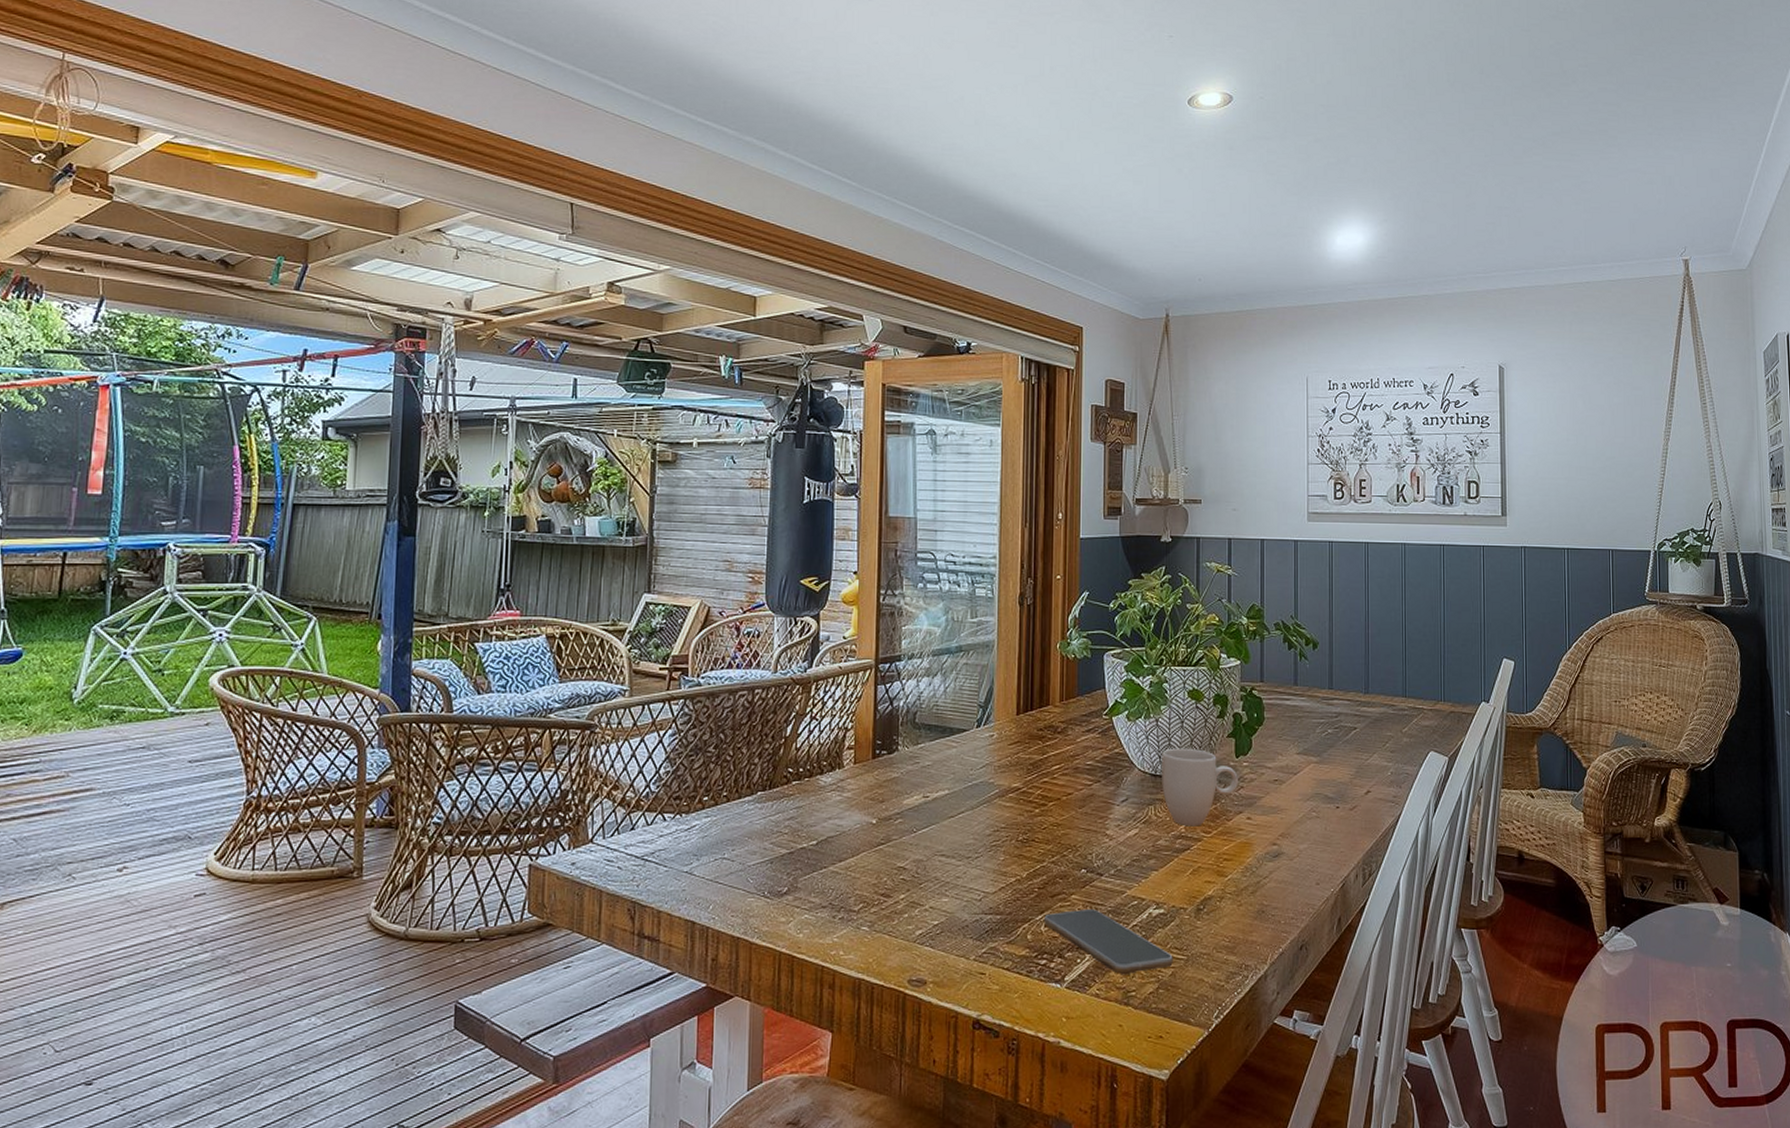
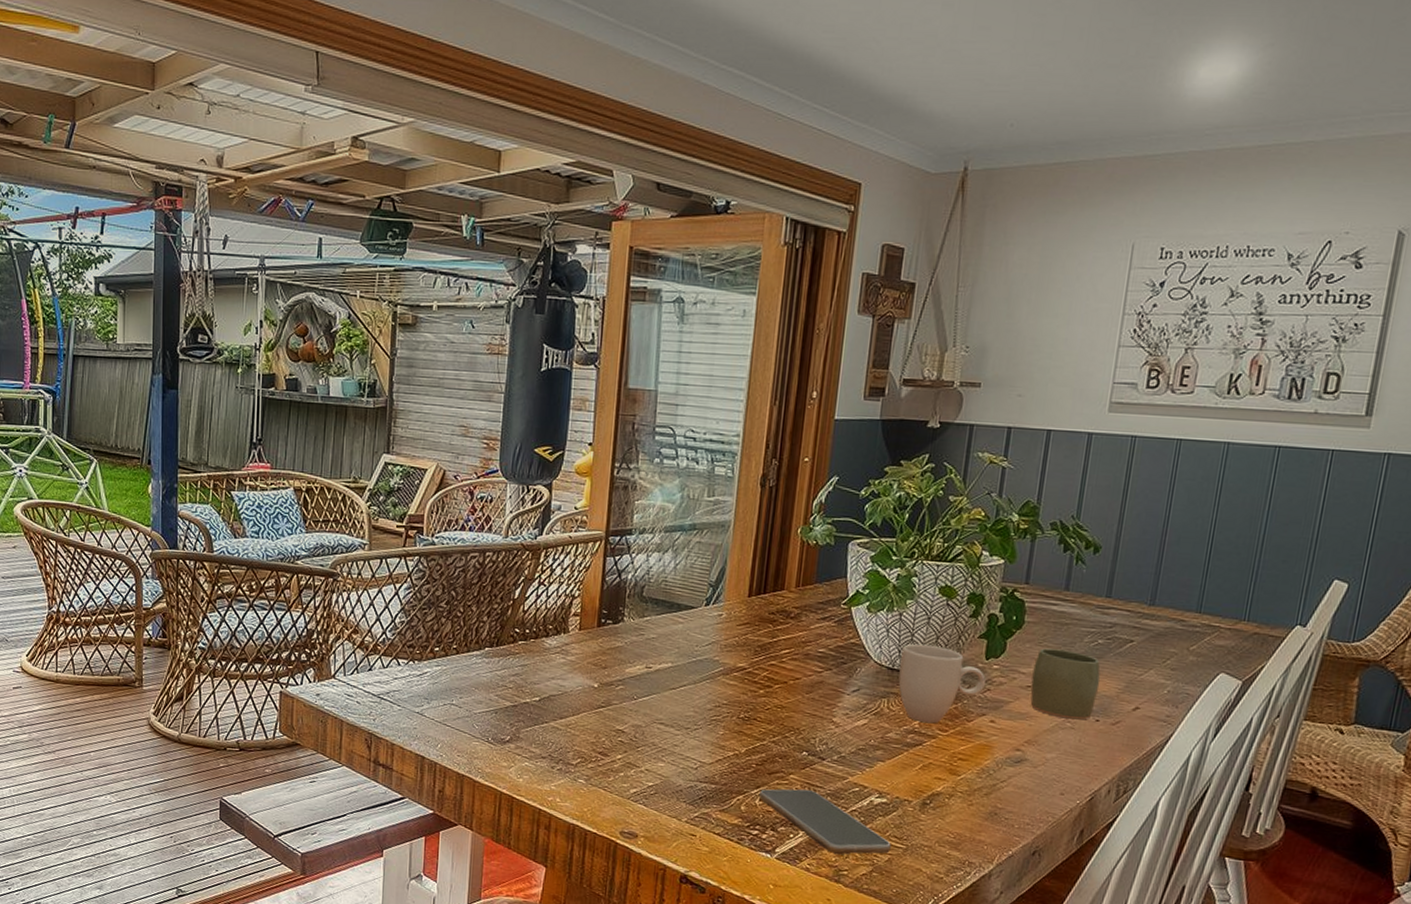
mug: none [1277,742,1335,808] -> present [1030,648,1101,720]

